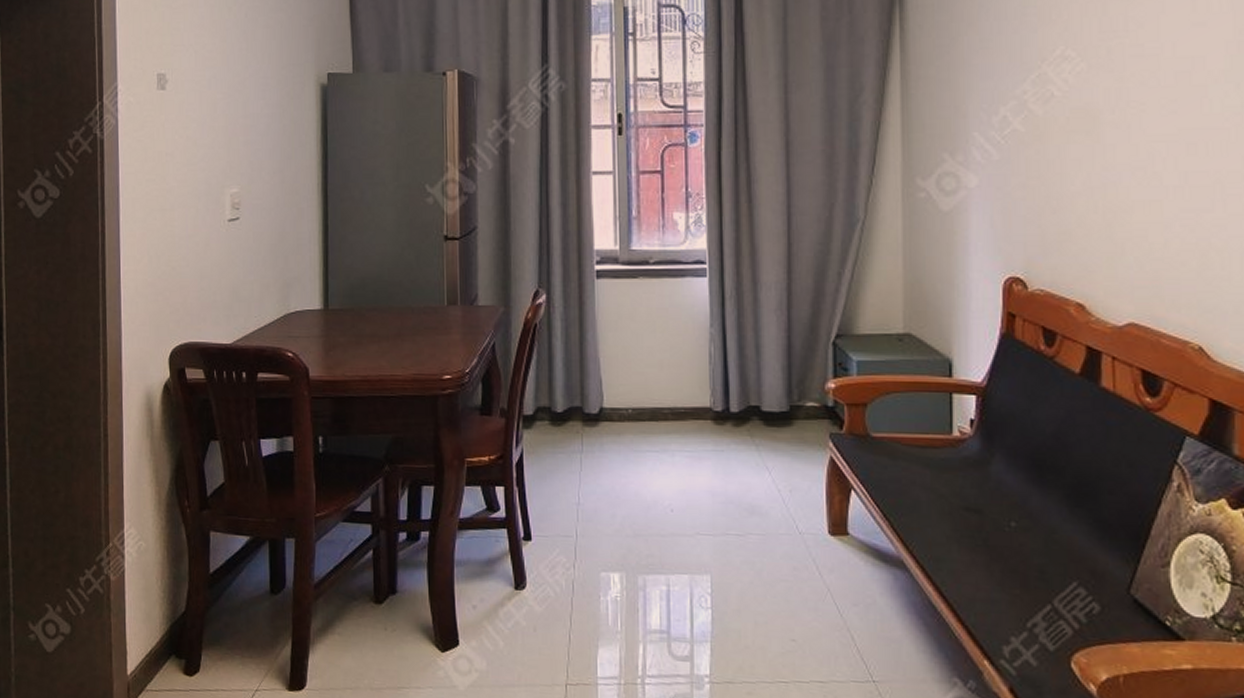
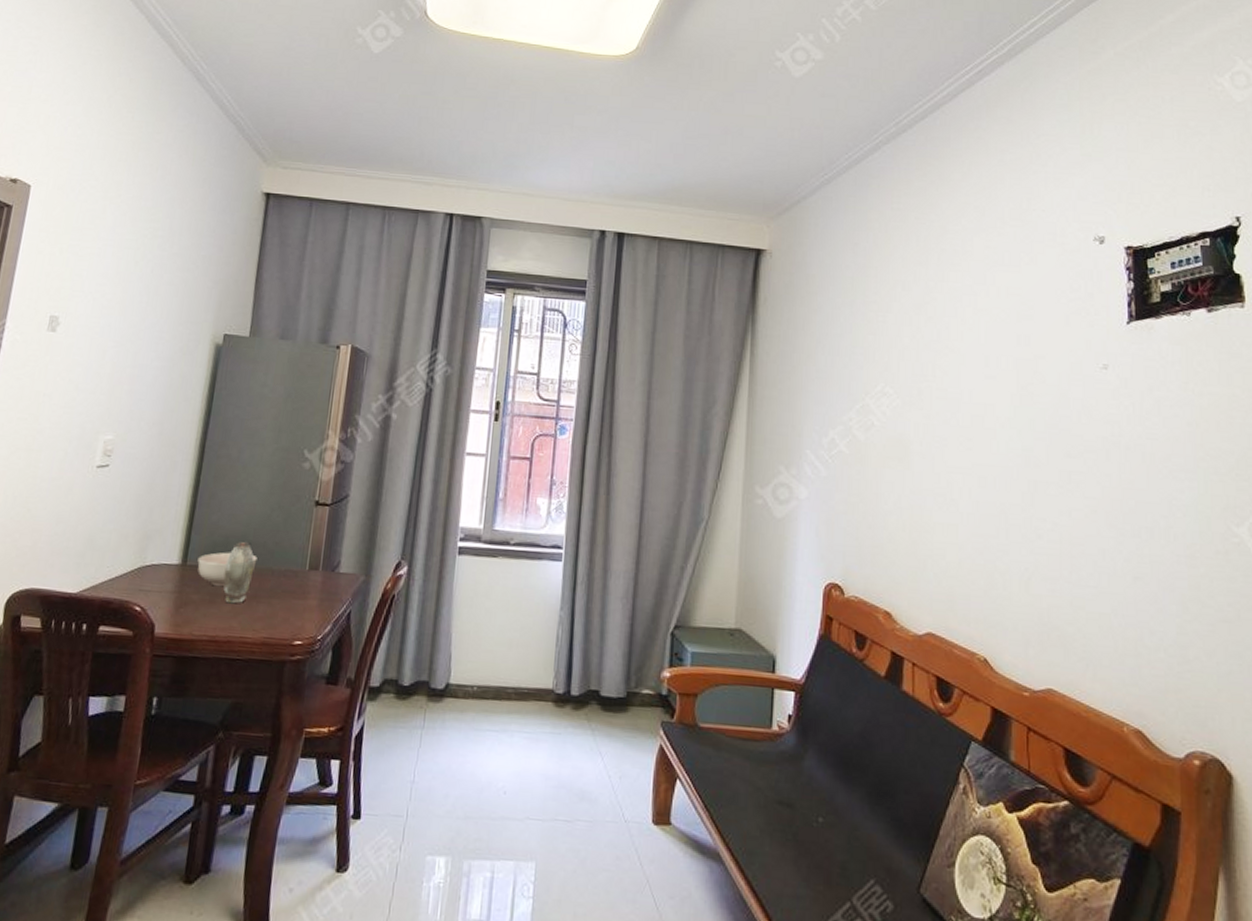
bowl: none [339,293,396,328] -> present [197,552,258,587]
vase: none [365,281,393,344] -> present [223,541,254,604]

